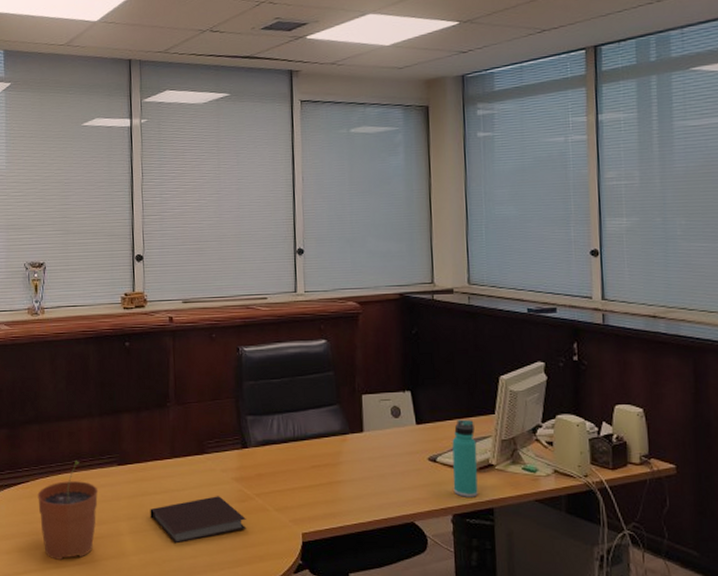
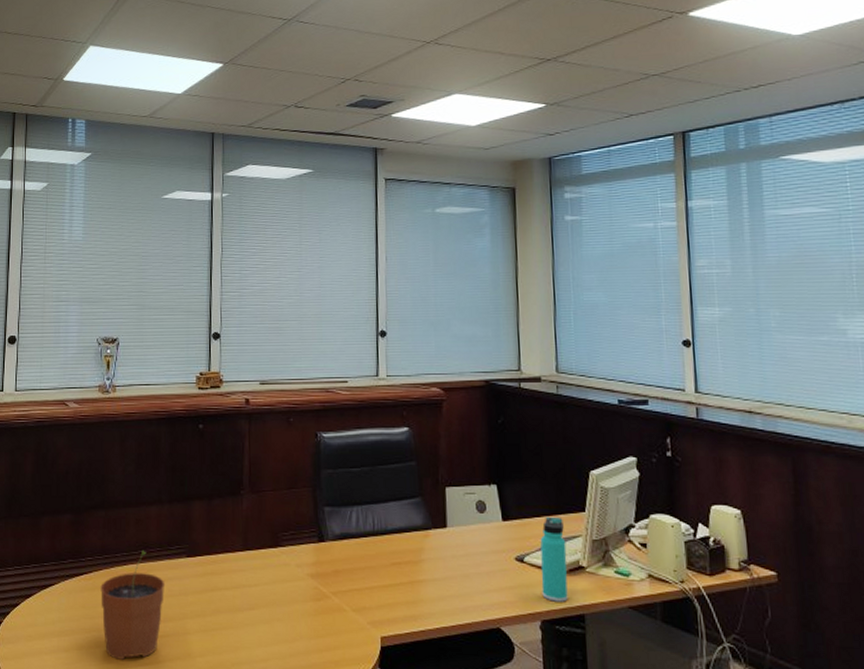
notebook: present [150,496,247,544] -> none [219,593,322,645]

